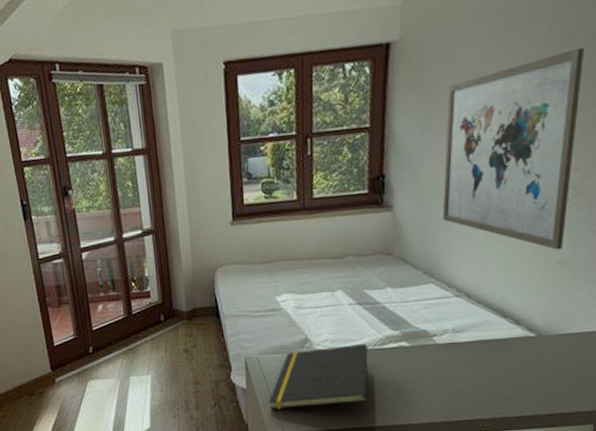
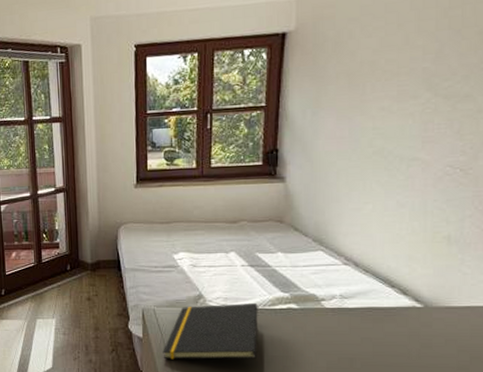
wall art: present [442,47,585,250] -> none [332,41,471,227]

